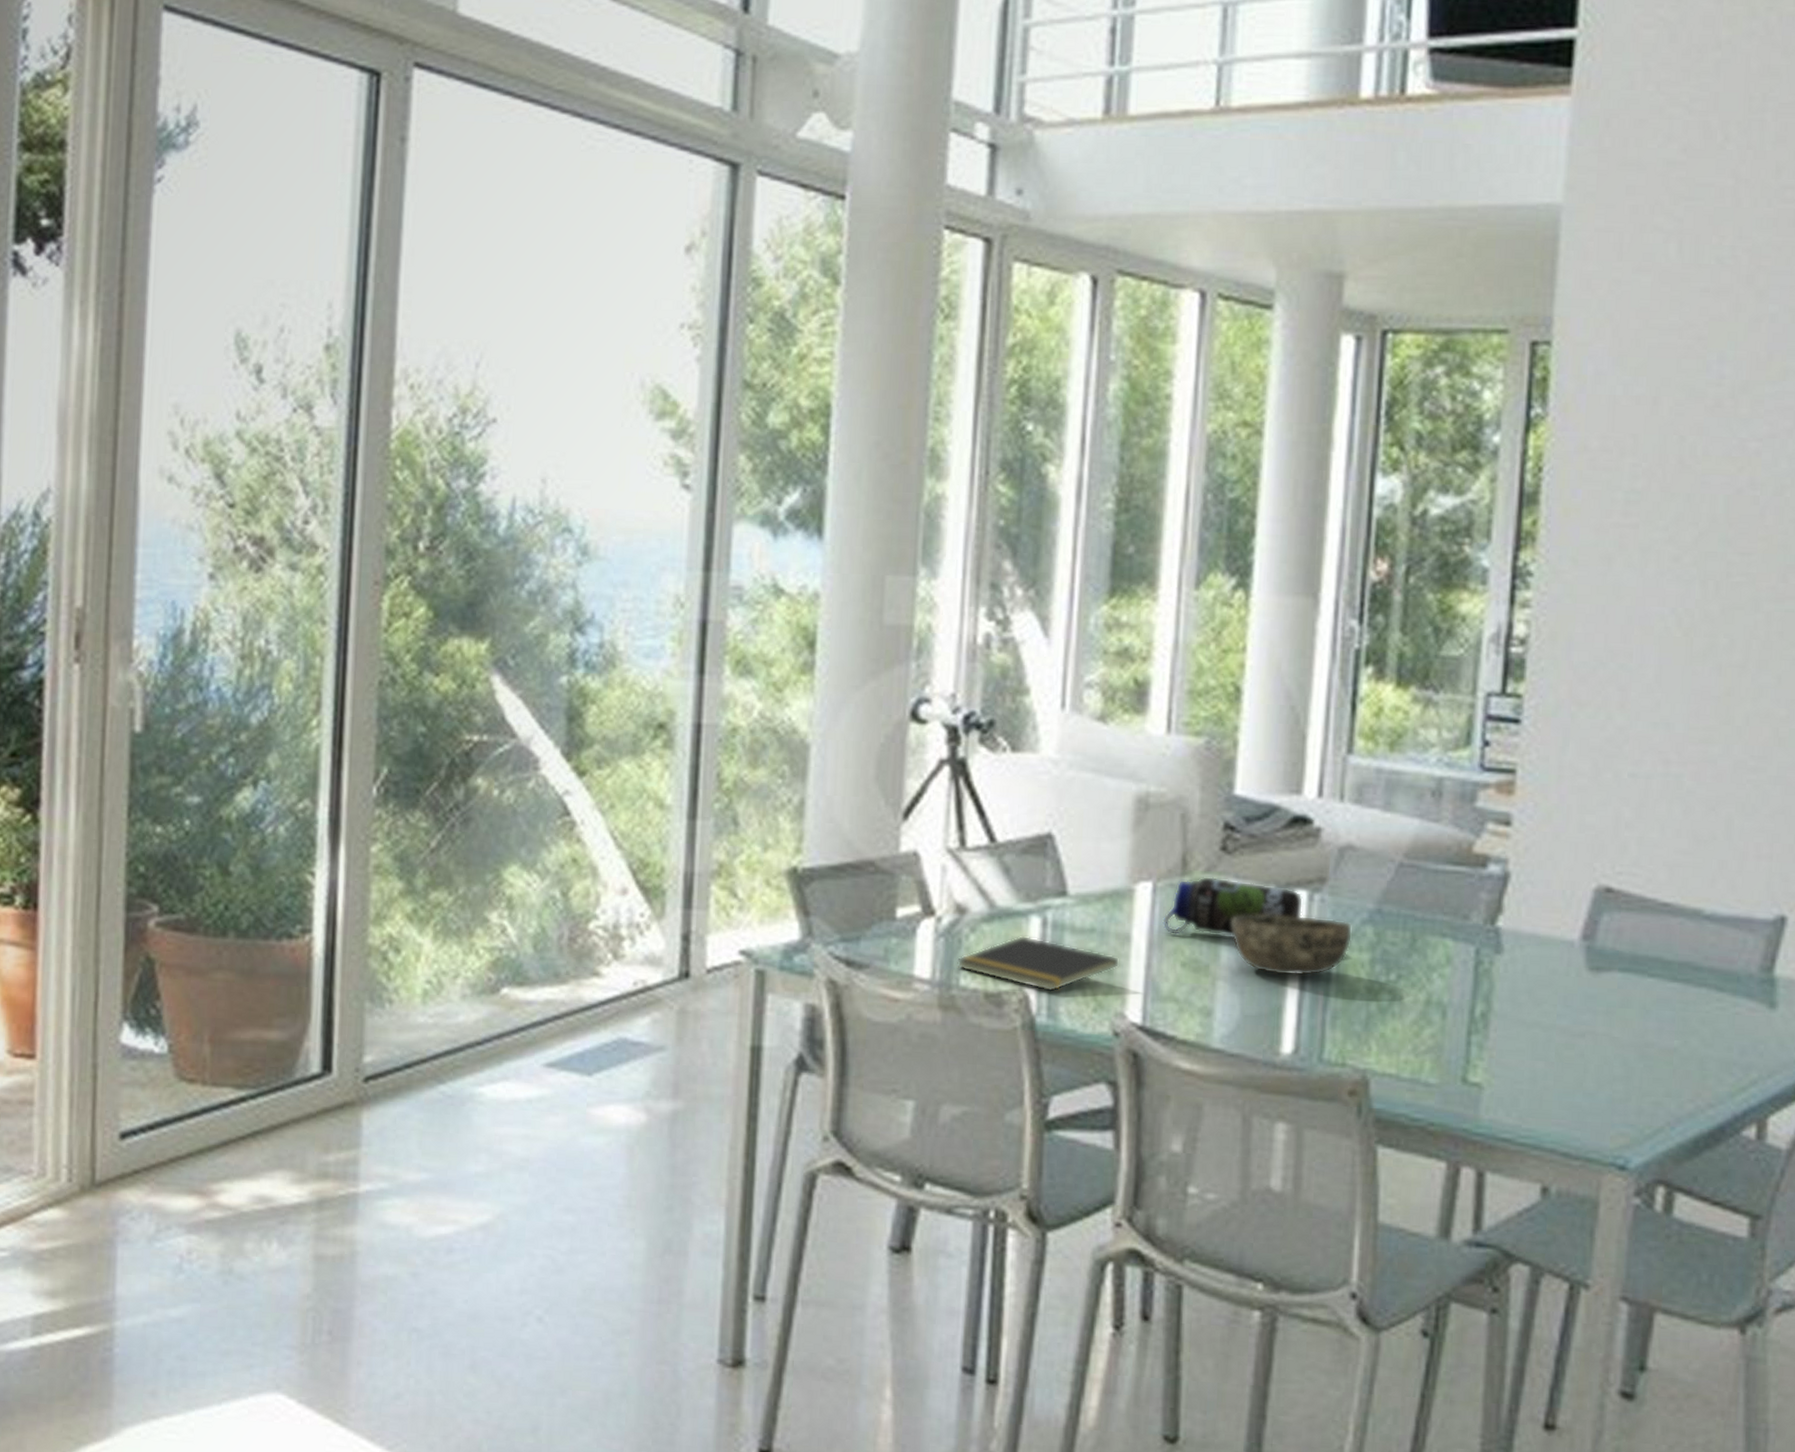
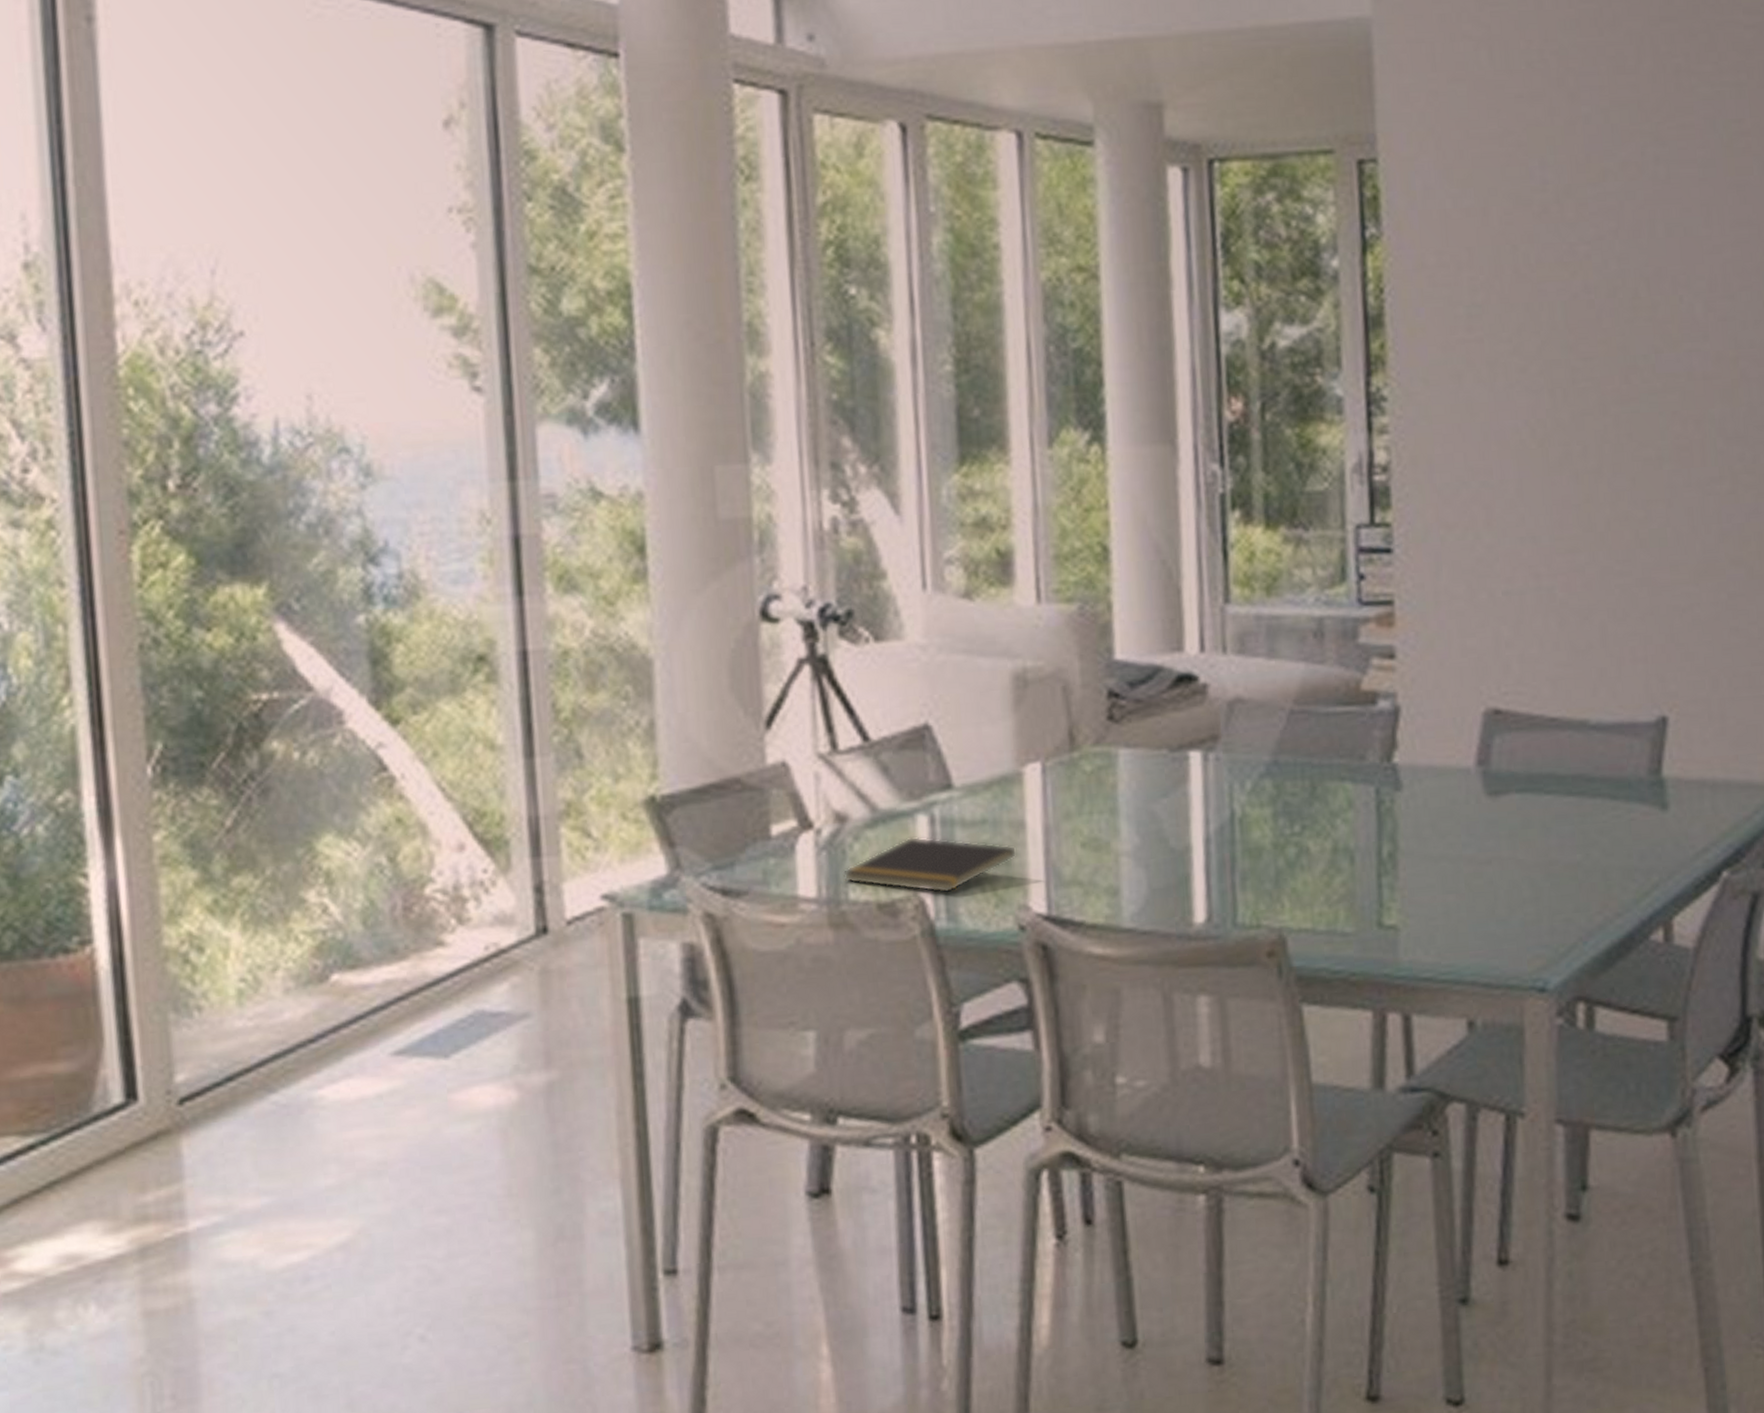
water bottle: present [1162,876,1304,937] -> none [1056,748,1200,816]
bowl: present [1231,914,1353,976] -> none [1127,776,1252,843]

